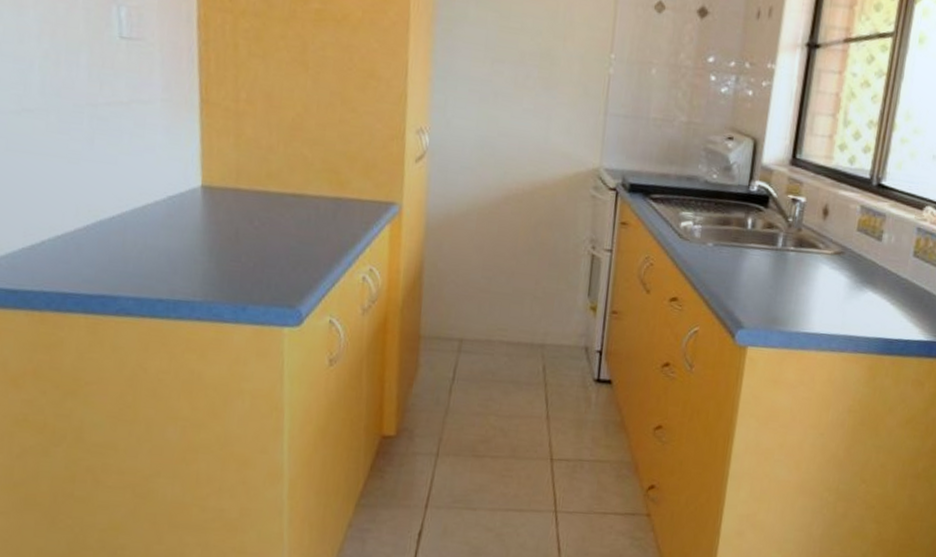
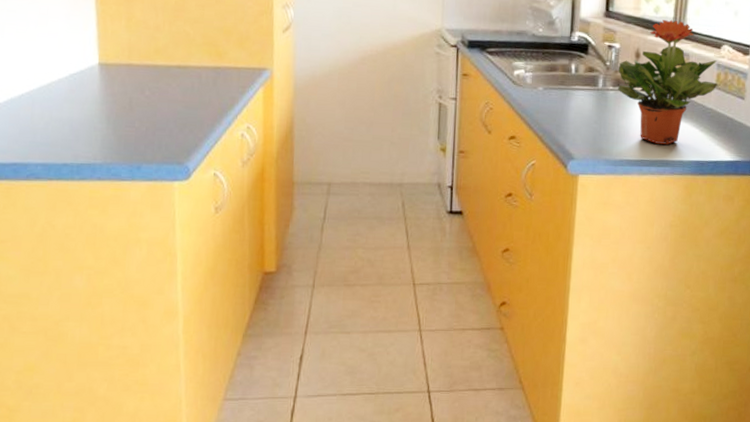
potted plant: none [800,172,917,318] -> present [618,19,718,145]

